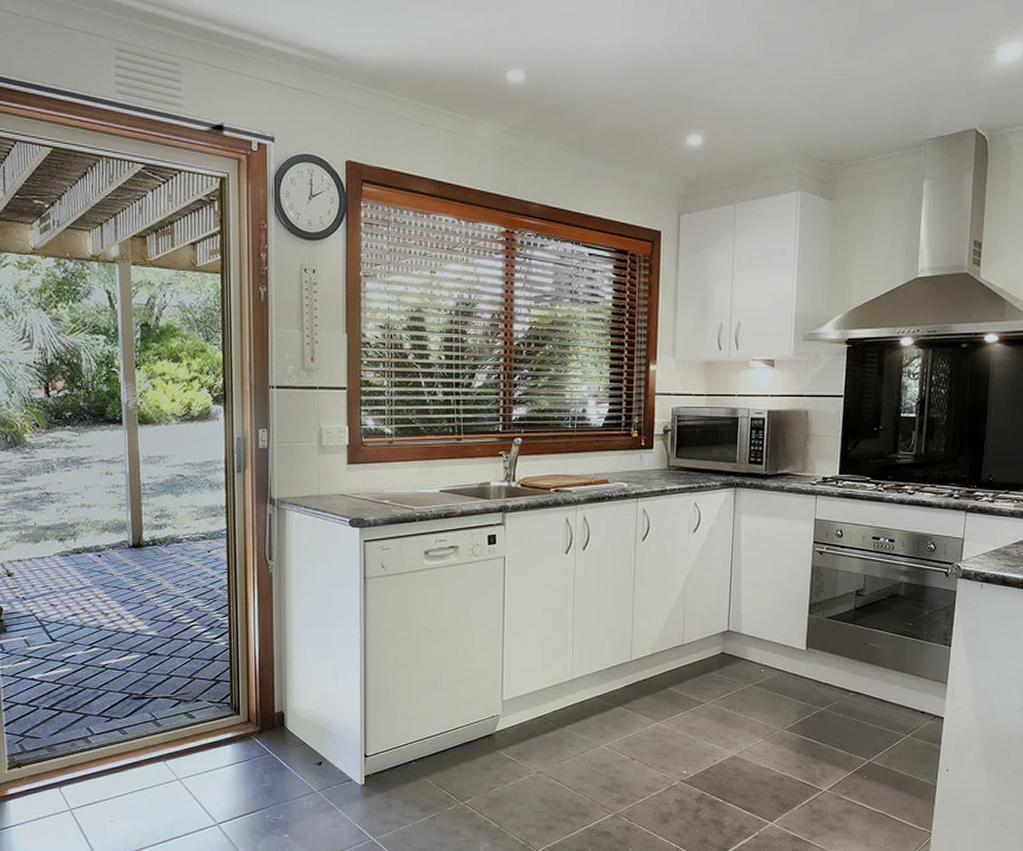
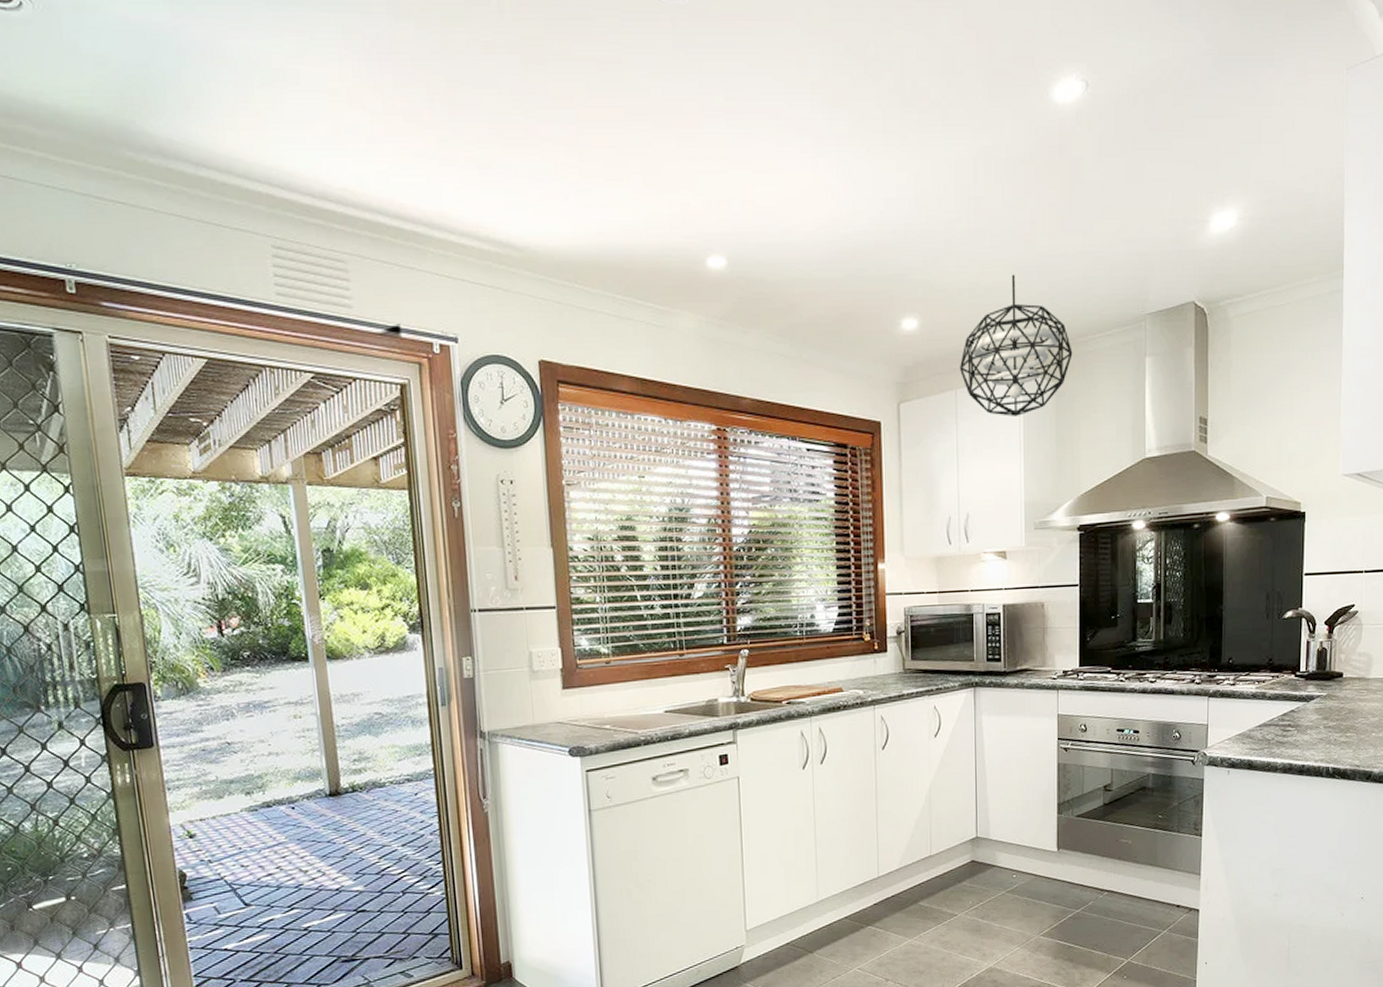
pendant light: none [739,96,852,232] -> present [959,274,1073,416]

